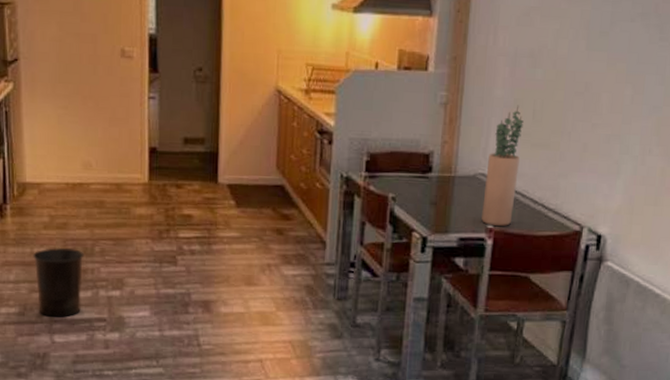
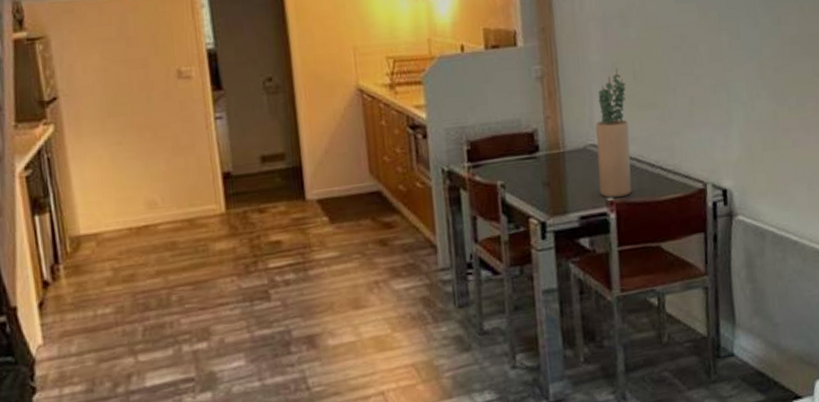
waste bin: present [33,247,84,317] -> none [97,302,162,388]

